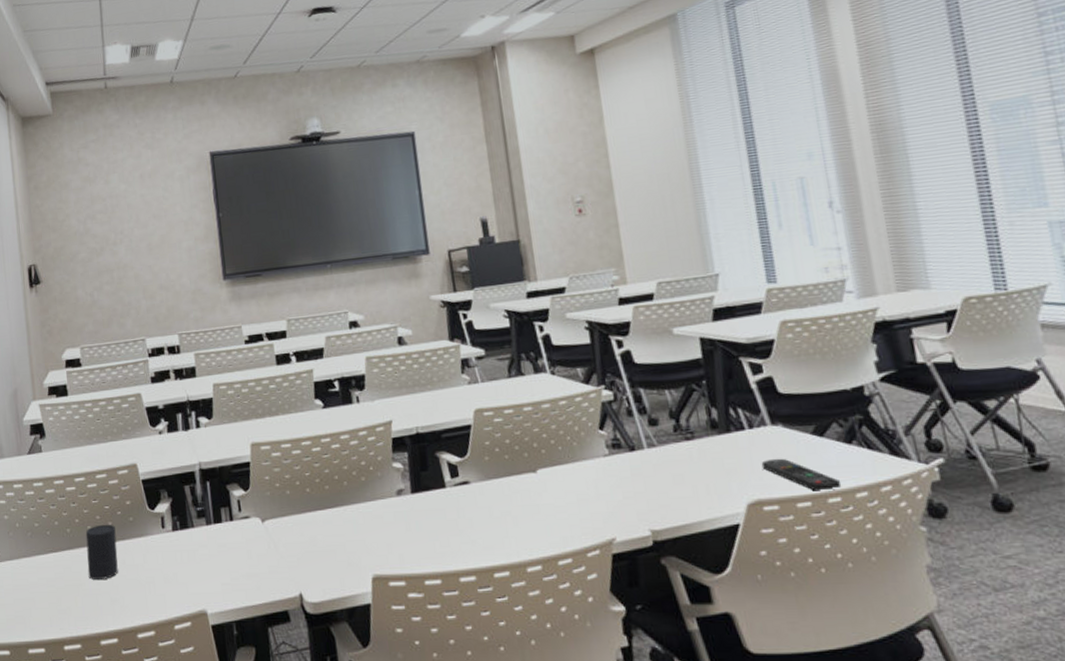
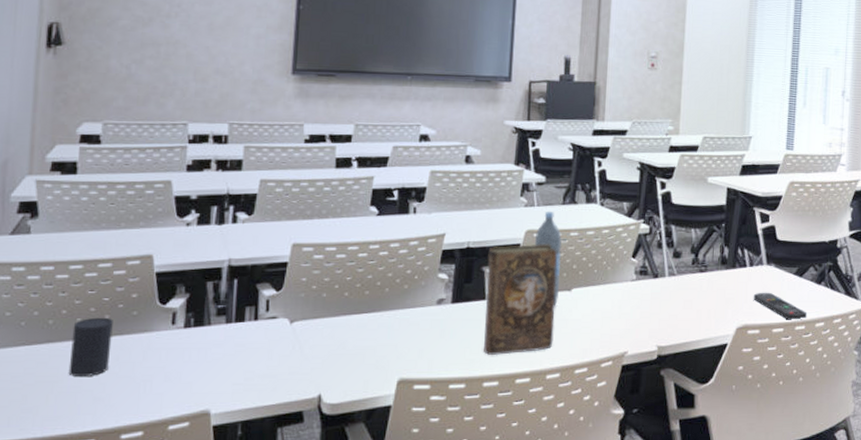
book: none [439,422,528,547] -> present [484,244,557,355]
water bottle: none [485,386,524,491] -> present [534,211,563,306]

